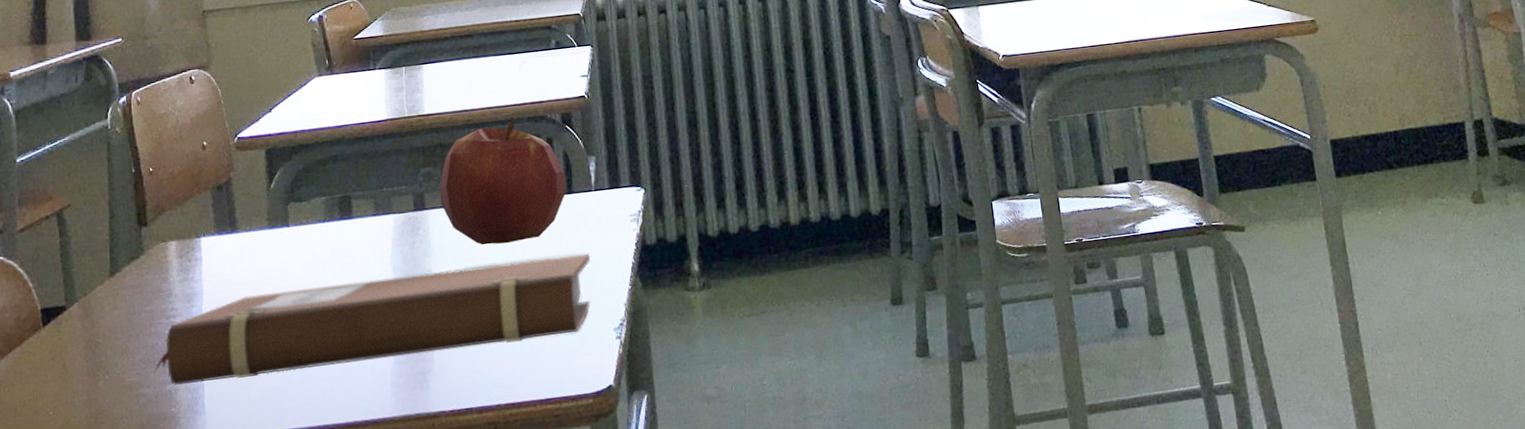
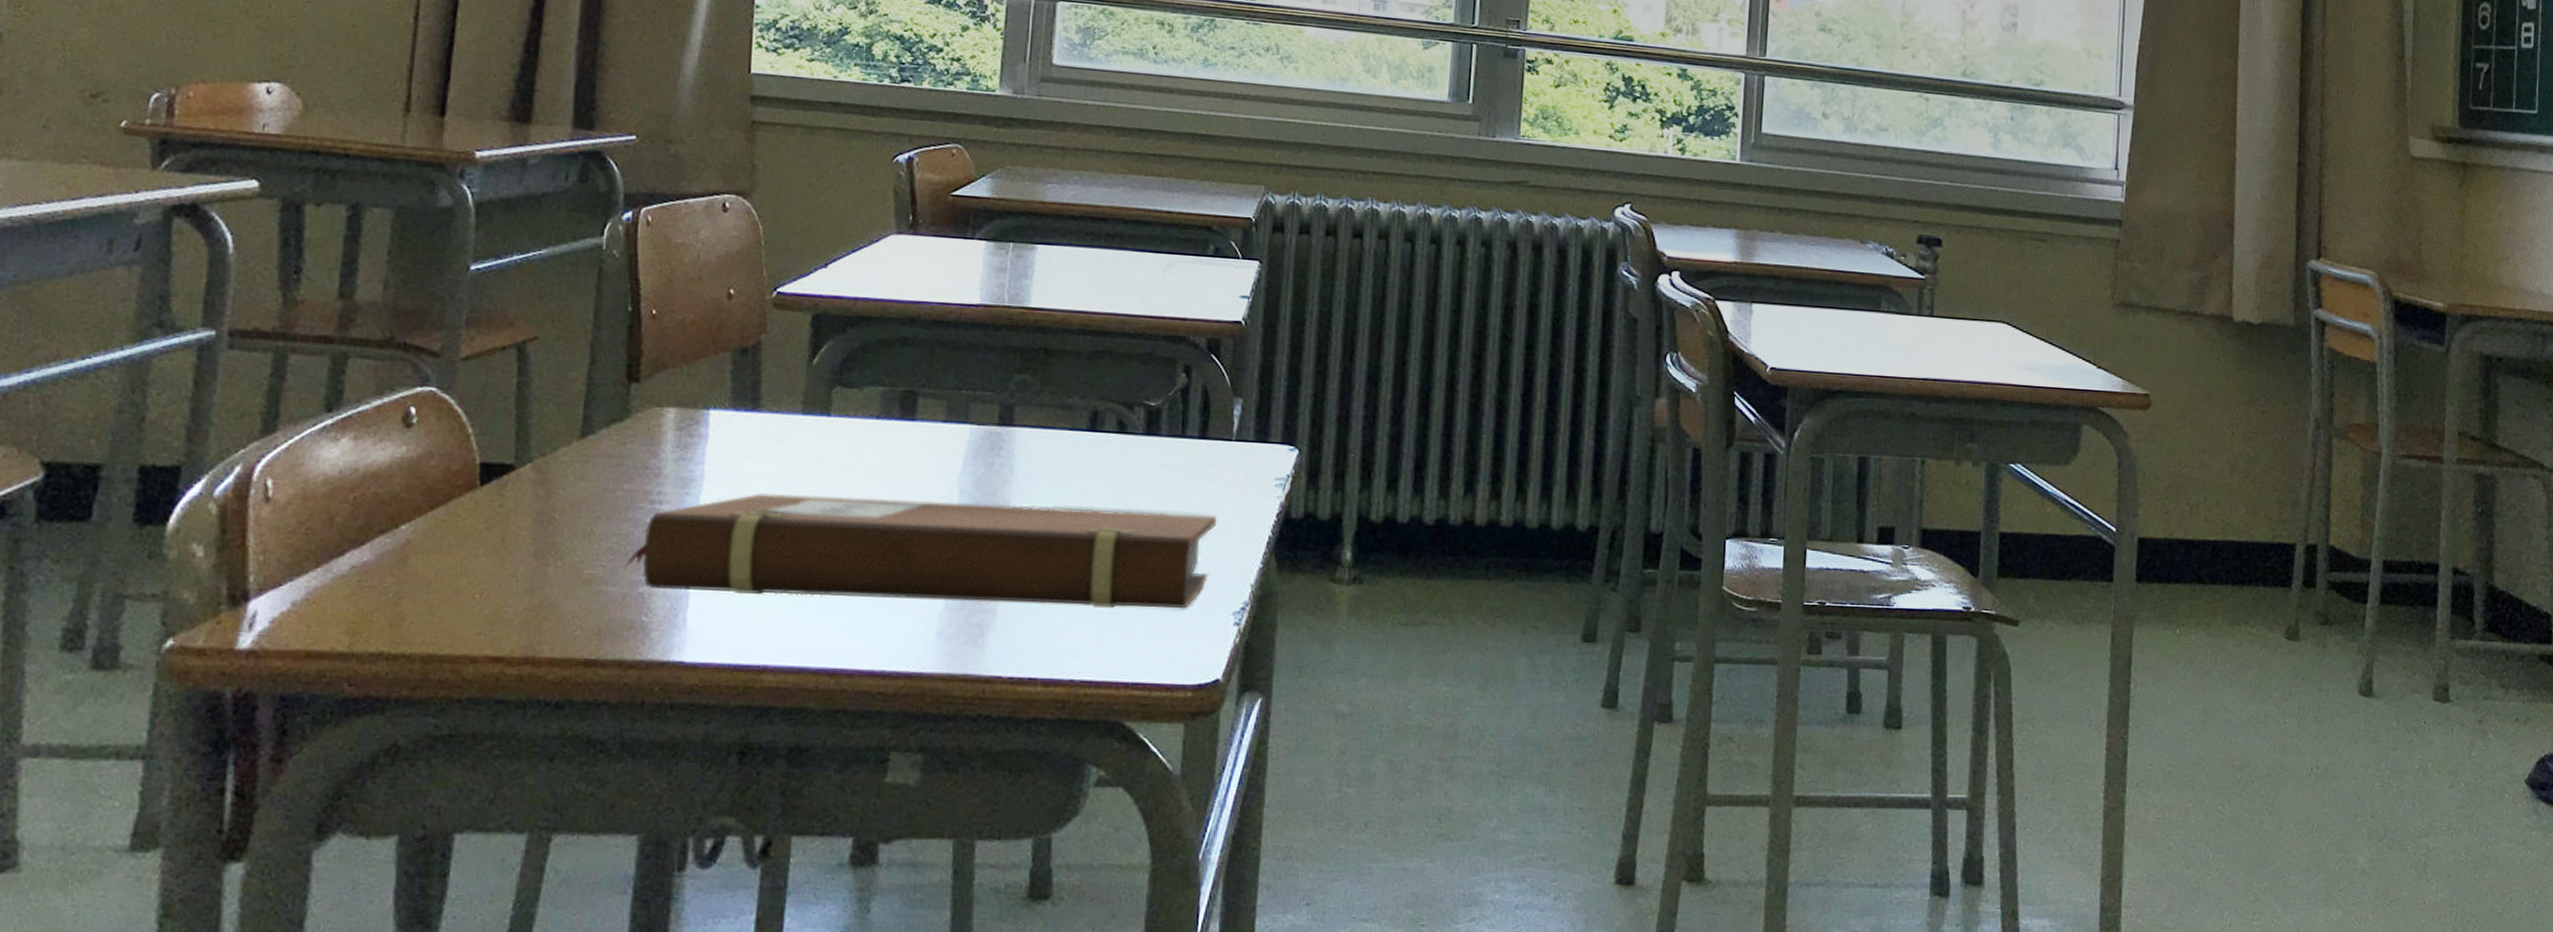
apple: present [439,120,566,245] -> none [1034,334,1202,486]

